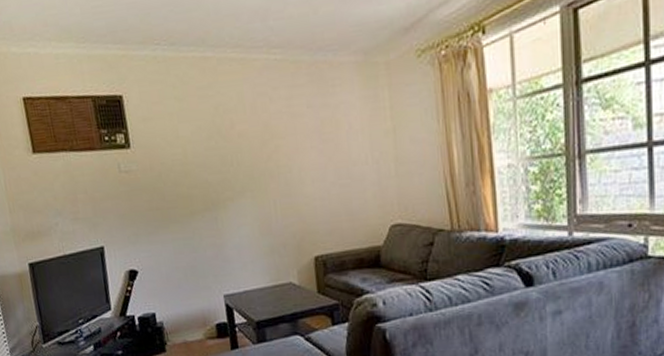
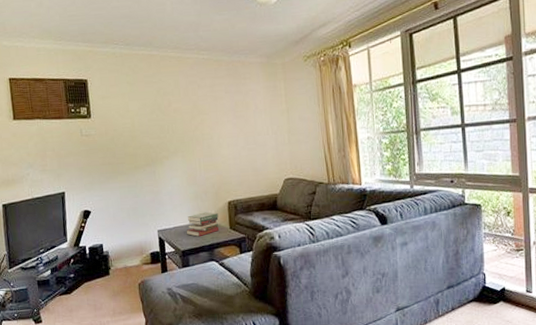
books: none [261,270,304,303] -> present [187,212,220,237]

